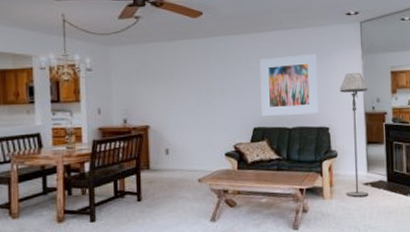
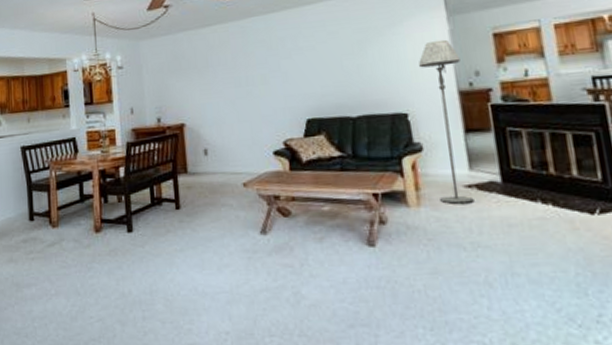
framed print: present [259,53,319,116] -> none [308,22,392,104]

